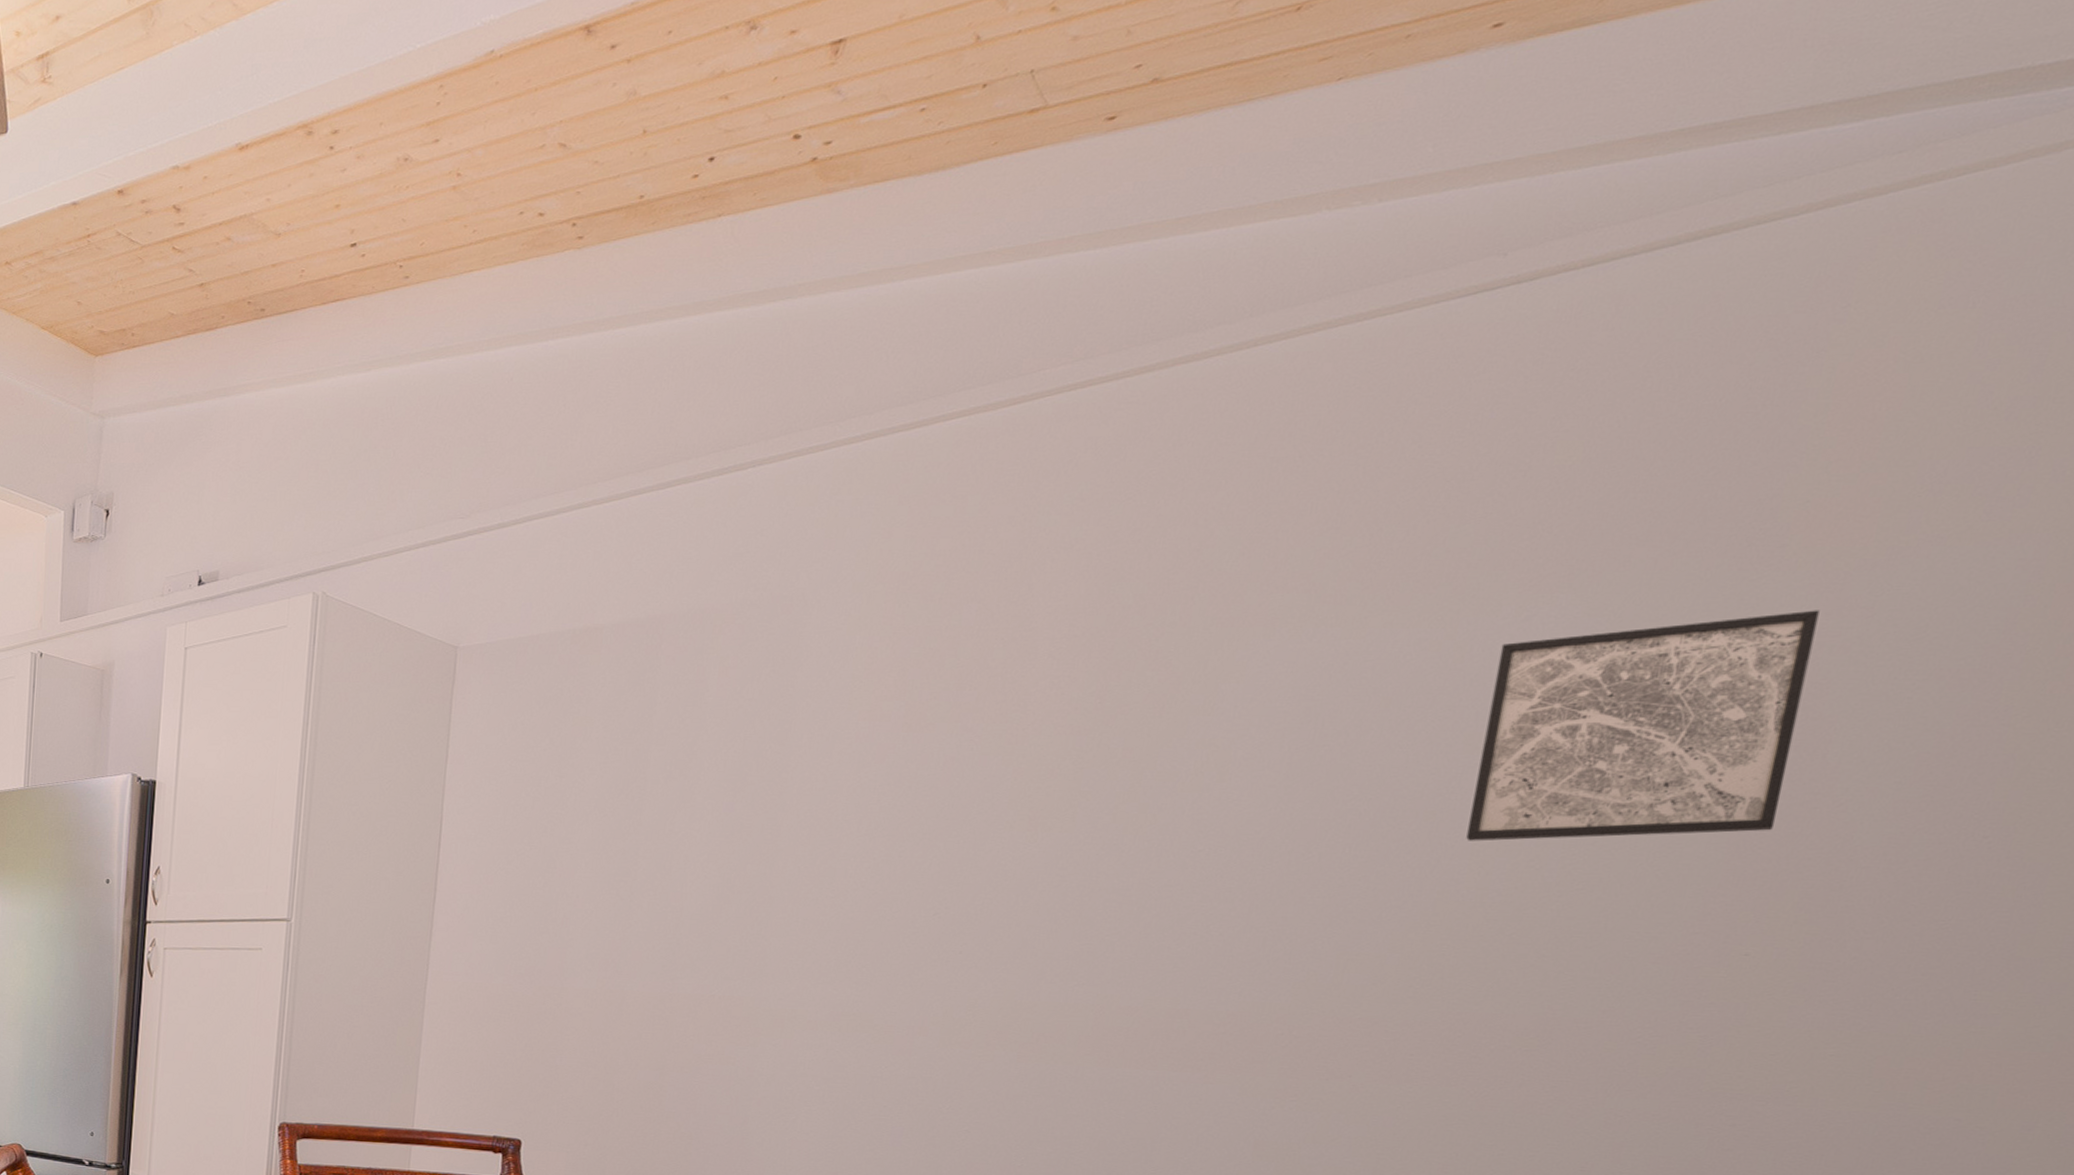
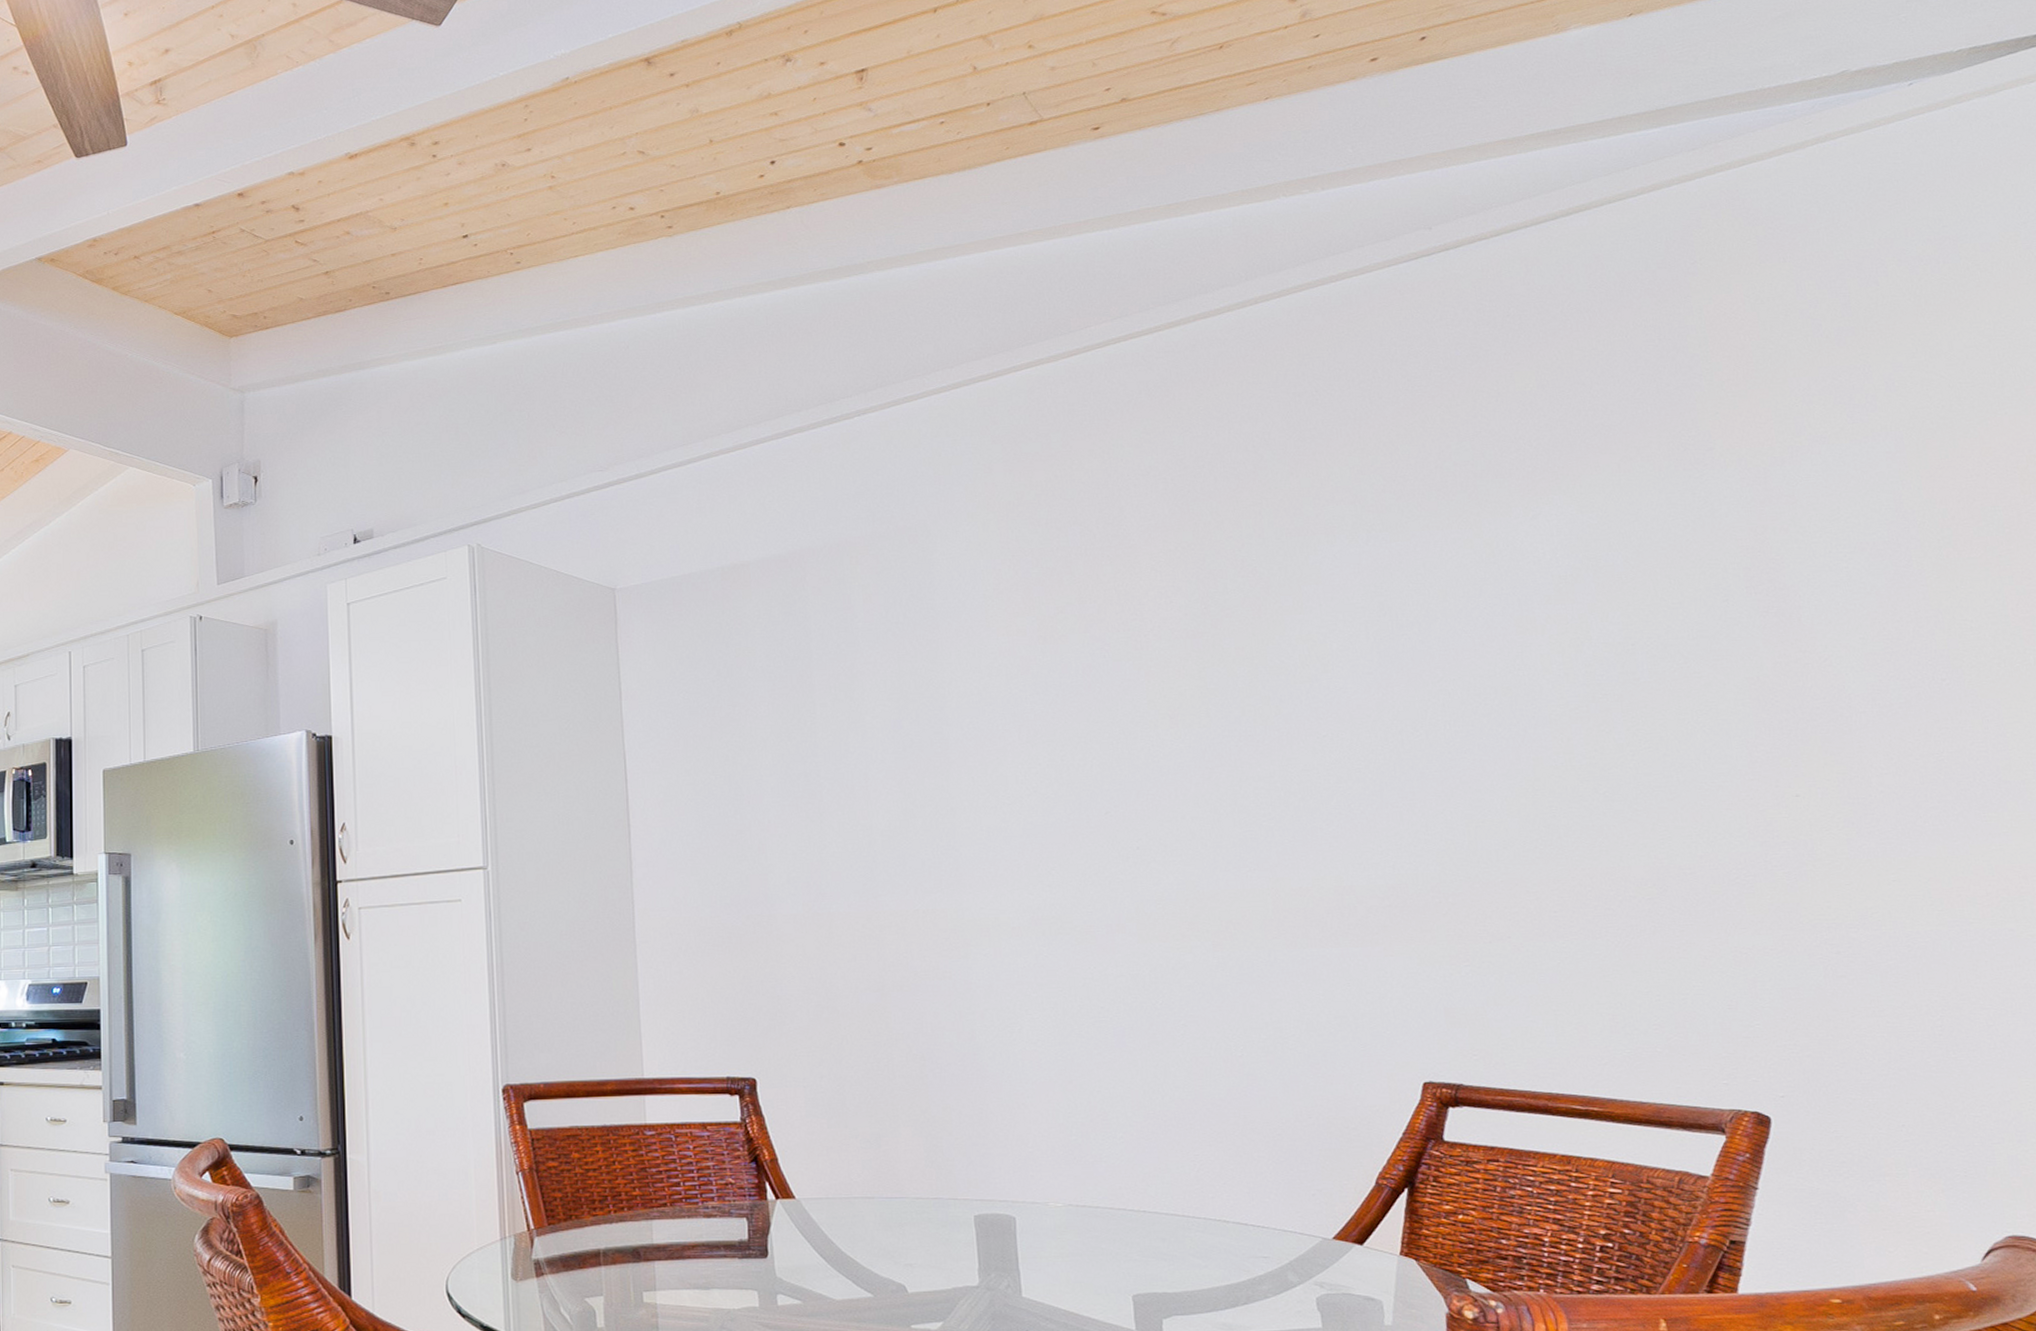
wall art: present [1466,610,1820,841] -> none [1521,499,1781,711]

